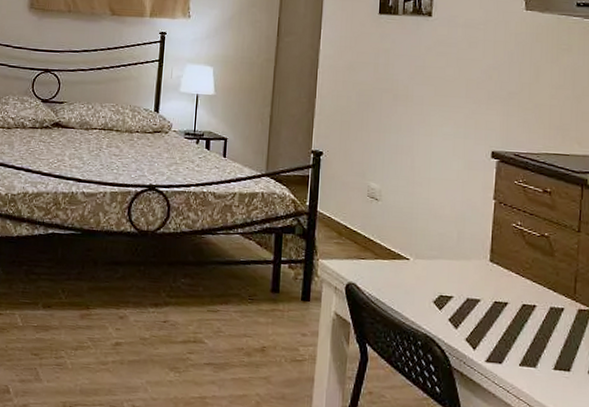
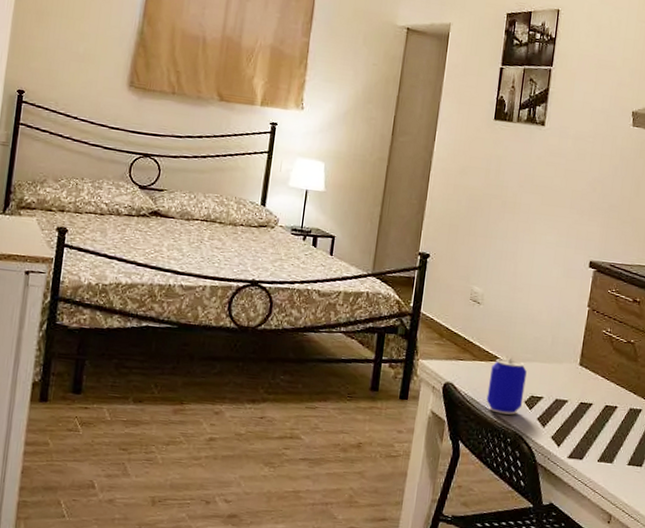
beer can: none [392,255,433,316] -> present [486,357,527,415]

